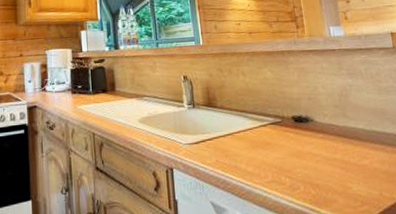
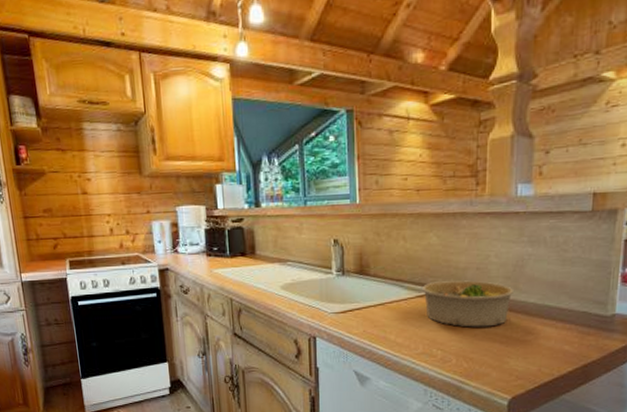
bowl: none [264,110,344,154] -> present [423,280,513,327]

